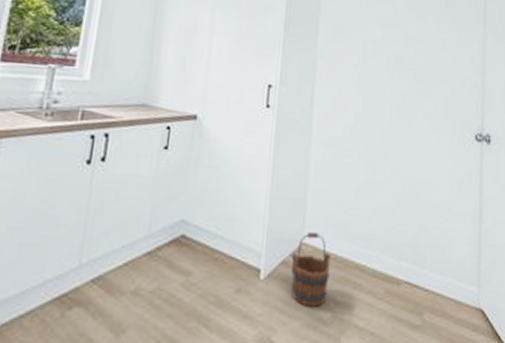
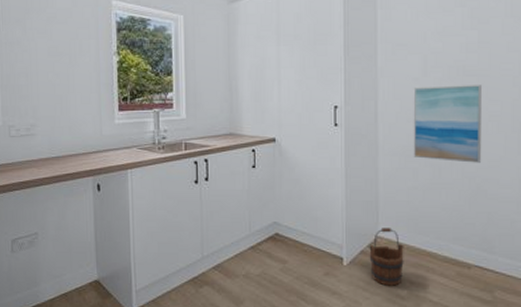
wall art: none [347,74,418,162] -> present [413,85,482,163]

